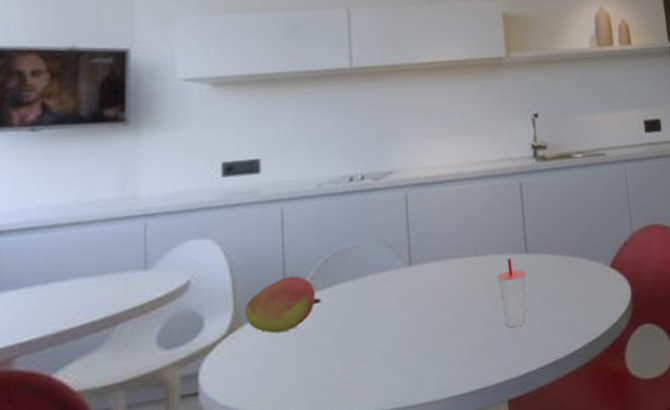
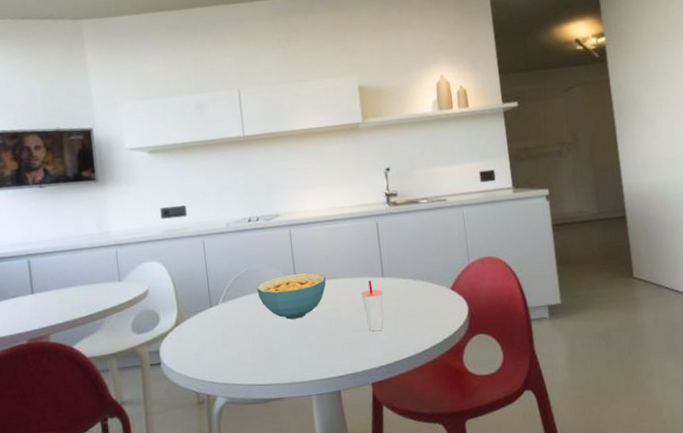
fruit: present [245,275,322,333] -> none [185,288,236,327]
cereal bowl: none [355,250,452,317] -> present [257,273,326,320]

